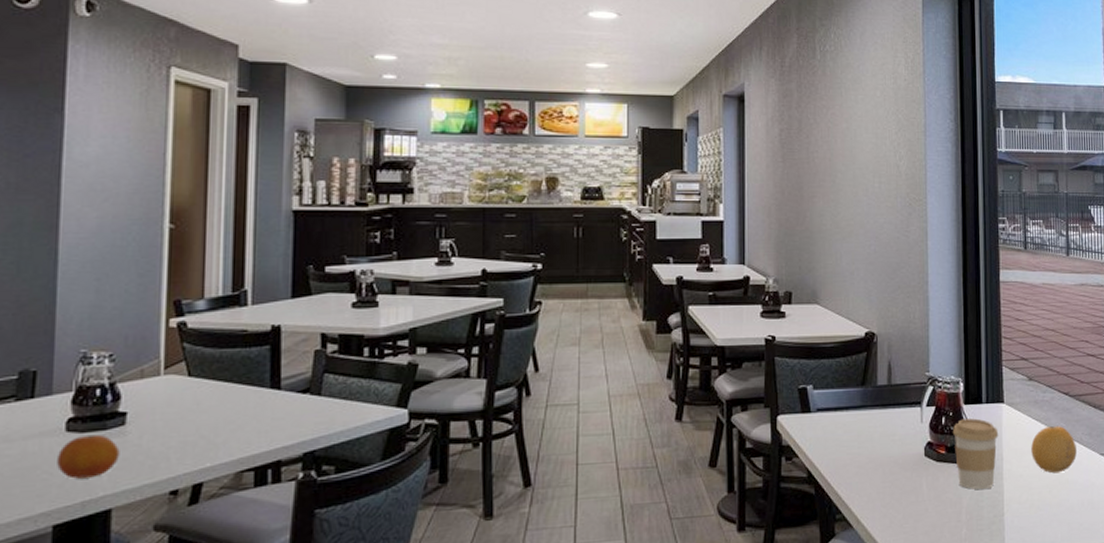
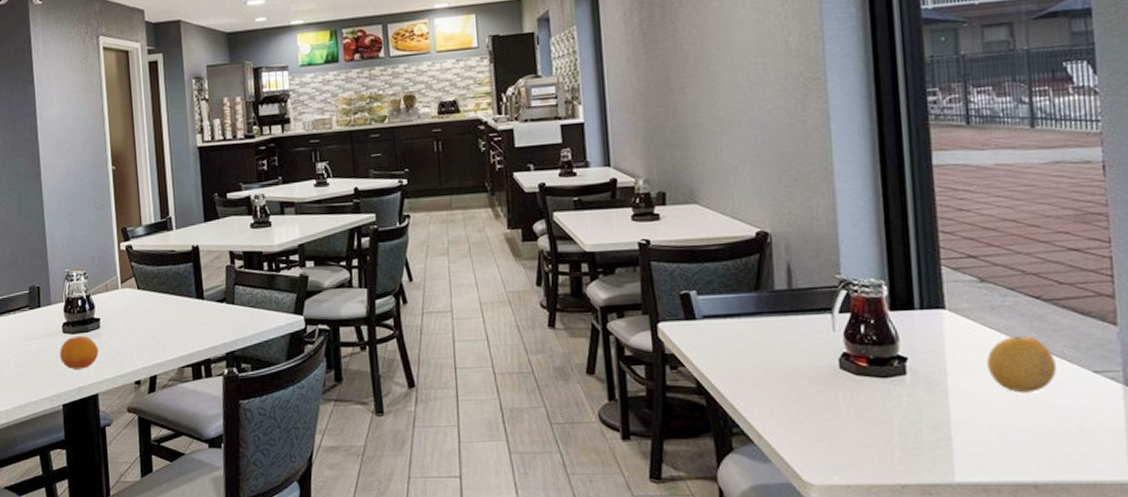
coffee cup: present [953,418,999,489] -> none [876,327,940,408]

